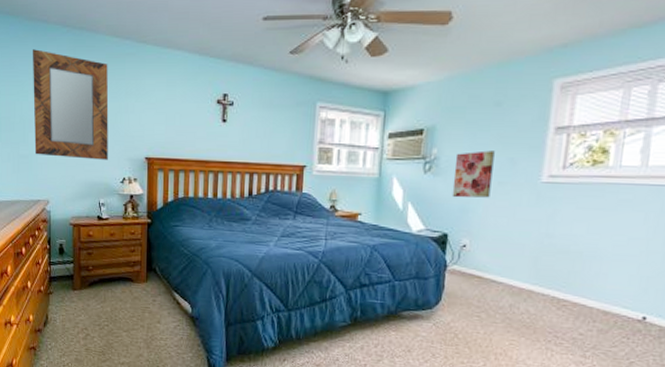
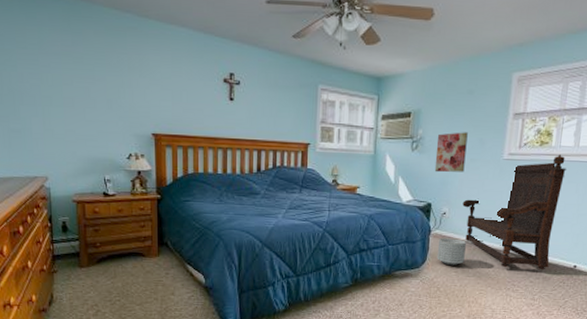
home mirror: present [33,49,109,160] -> none [20,16,112,136]
planter: none [454,275,492,309] -> present [436,238,466,266]
bench: none [487,175,630,321] -> present [462,153,567,270]

